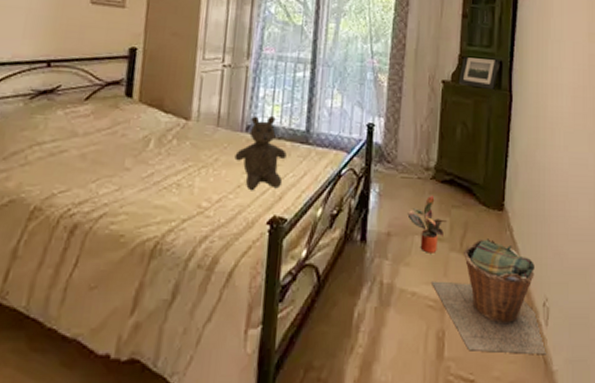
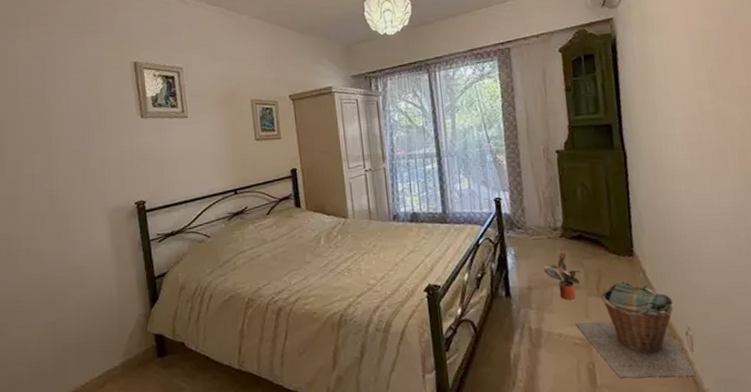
teddy bear: present [234,115,287,190] -> none [388,204,431,266]
picture frame: present [458,57,502,91] -> none [571,120,610,152]

